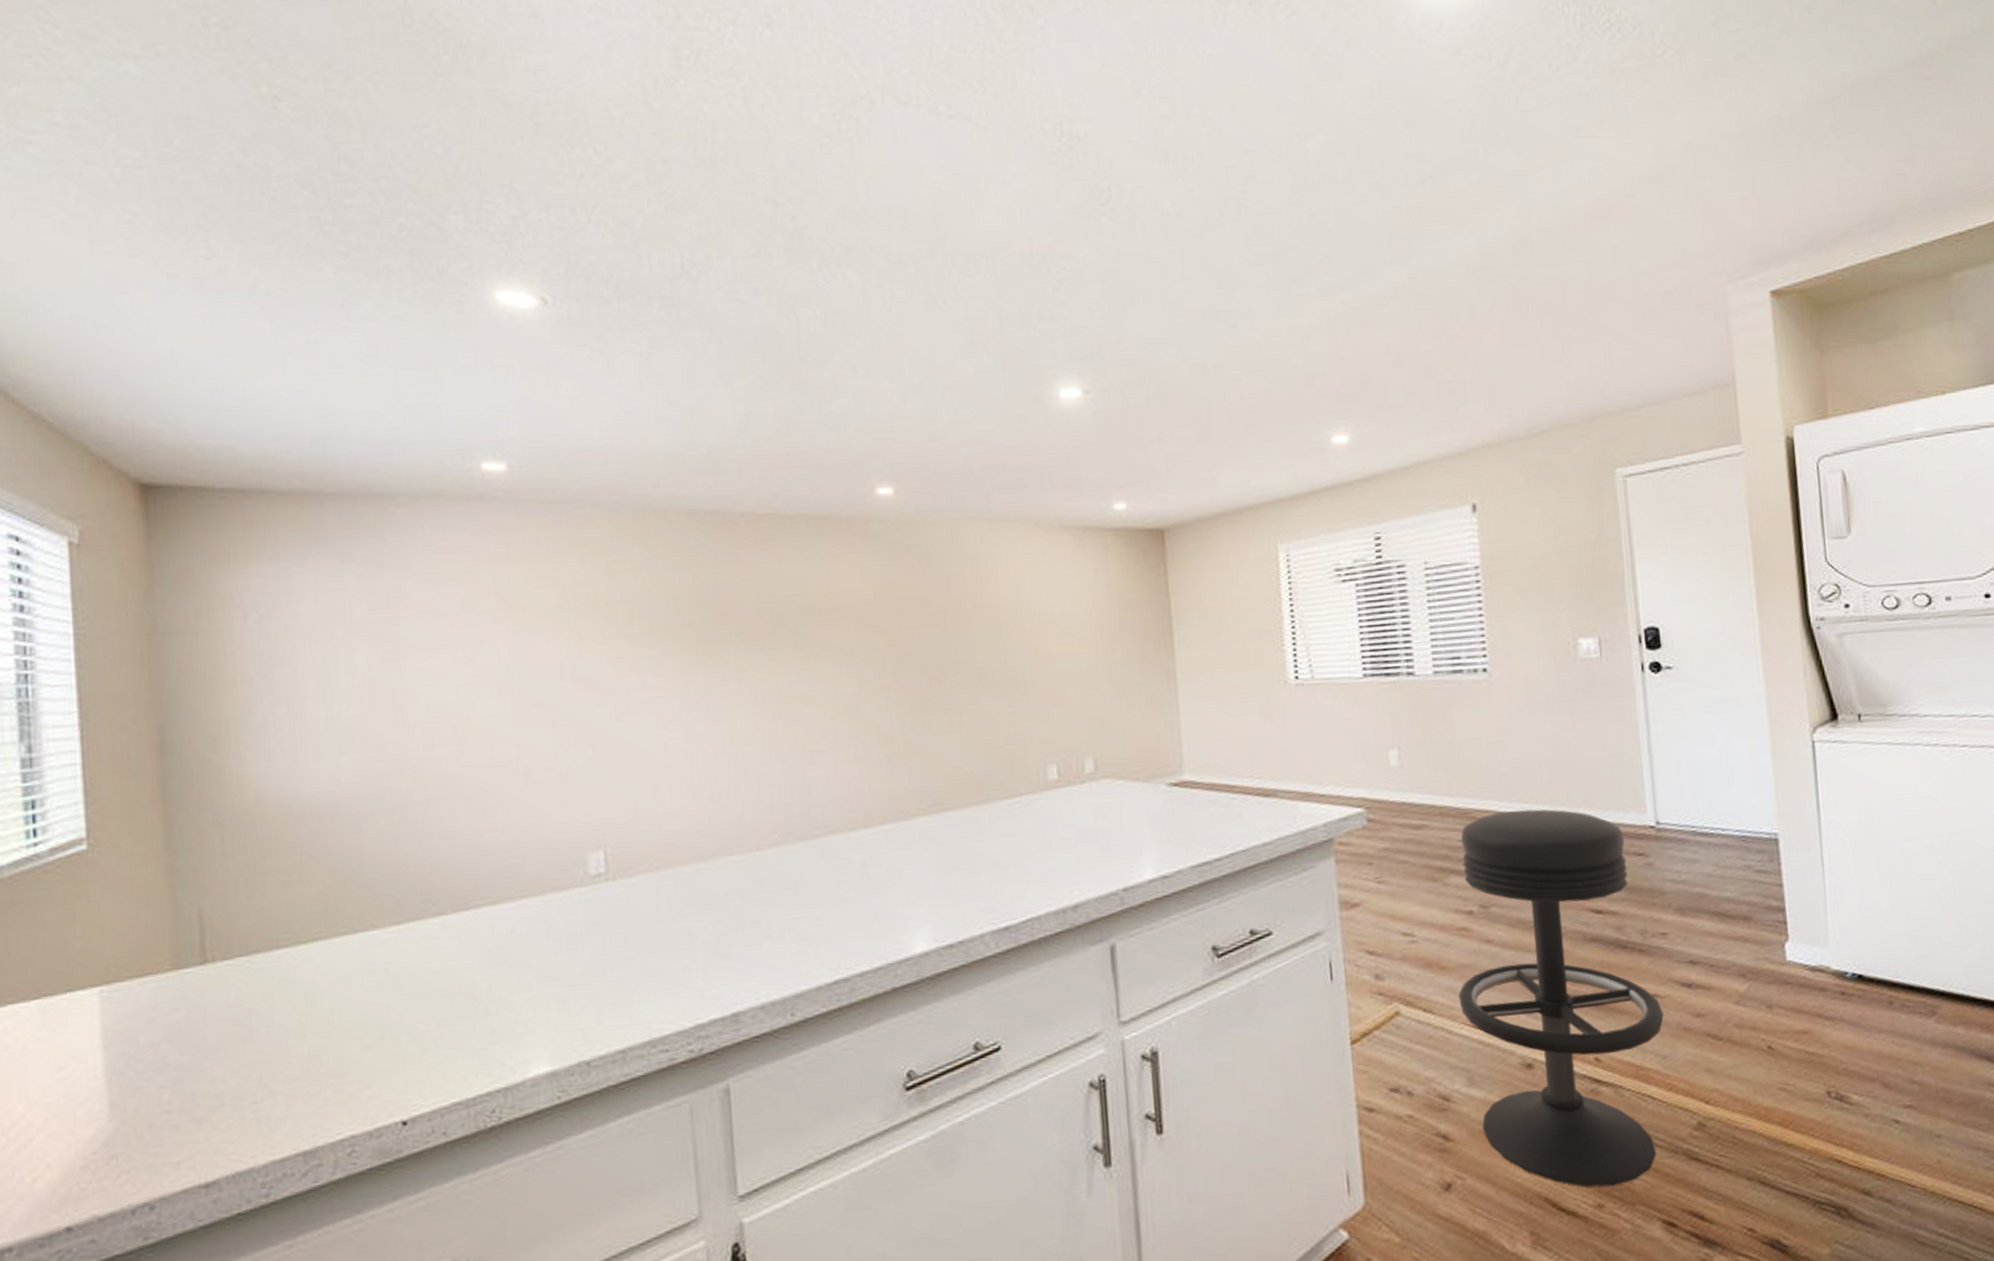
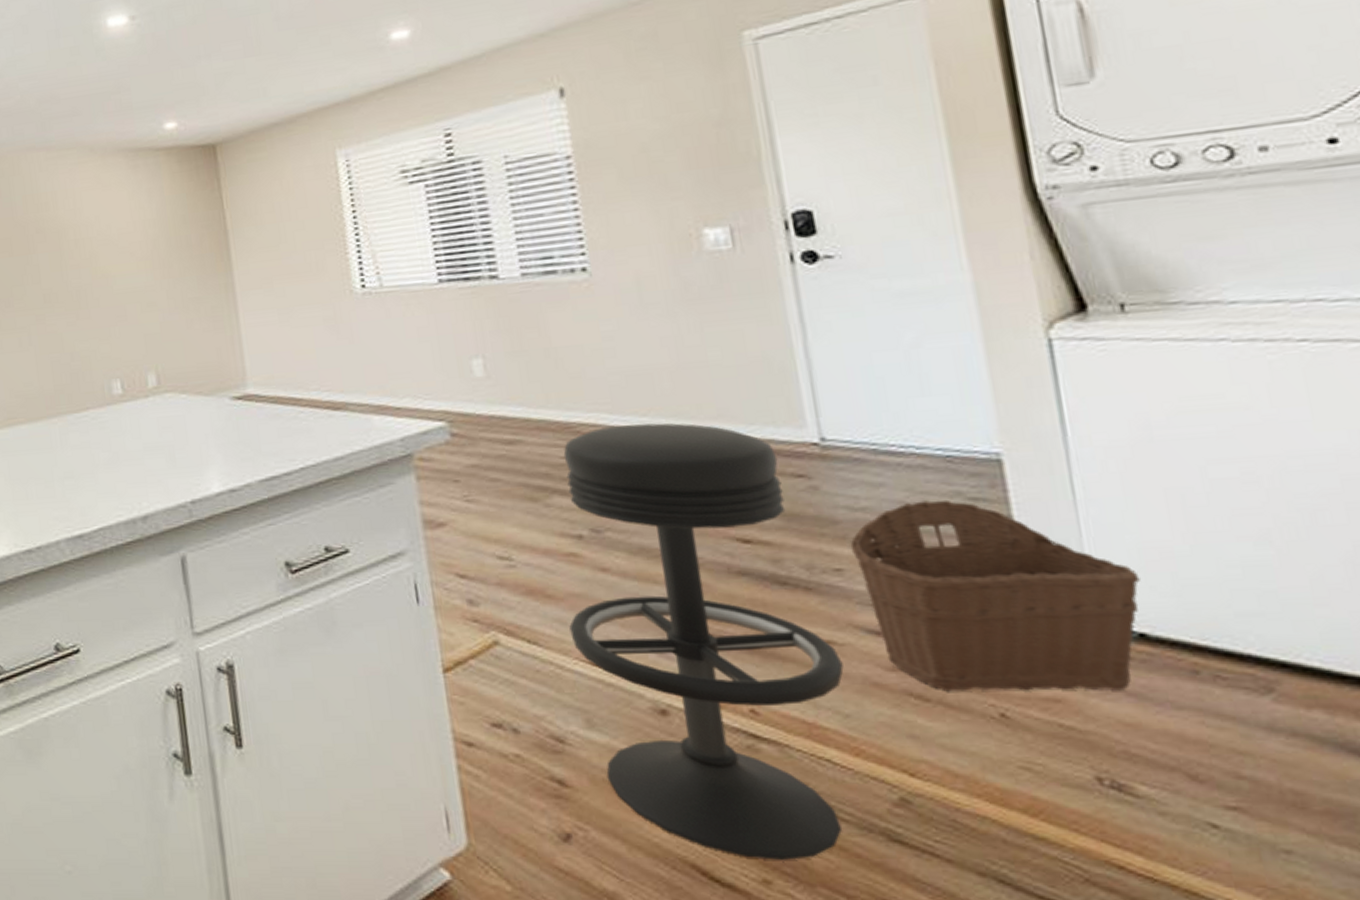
wicker basket: none [1673,872,1861,1031] -> present [850,499,1140,692]

